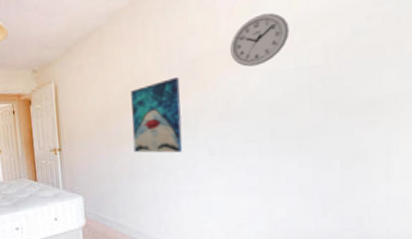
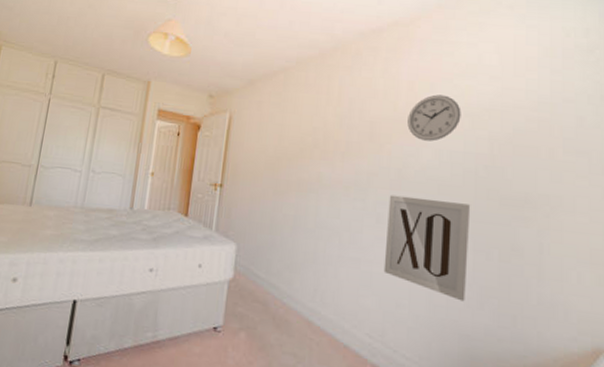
wall art: present [131,76,183,153] -> none [300,134,357,213]
wall art: none [219,120,308,213] -> present [383,195,471,302]

